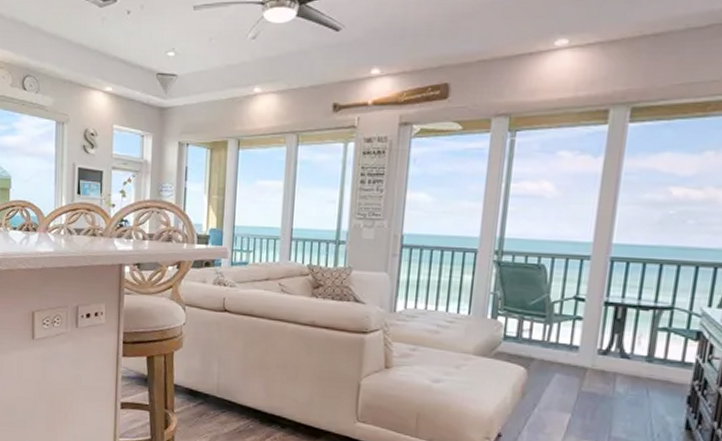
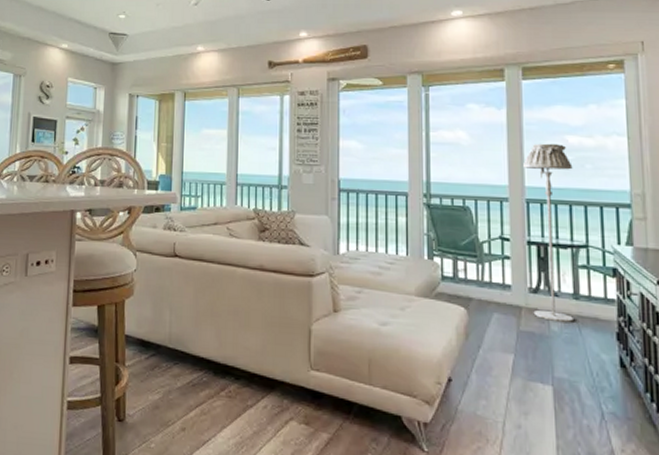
floor lamp: none [599,196,672,386] -> present [523,143,573,323]

